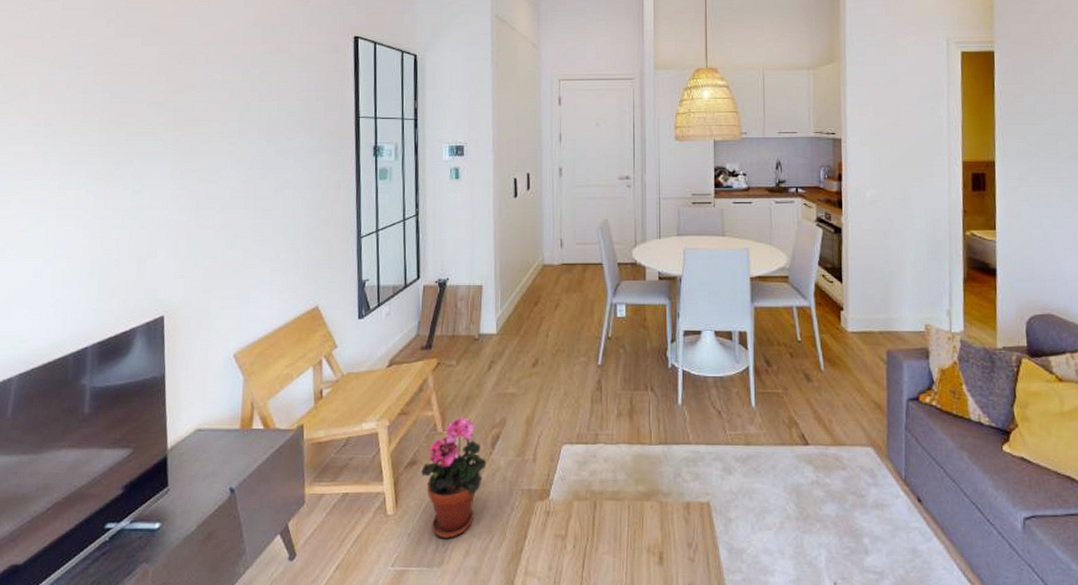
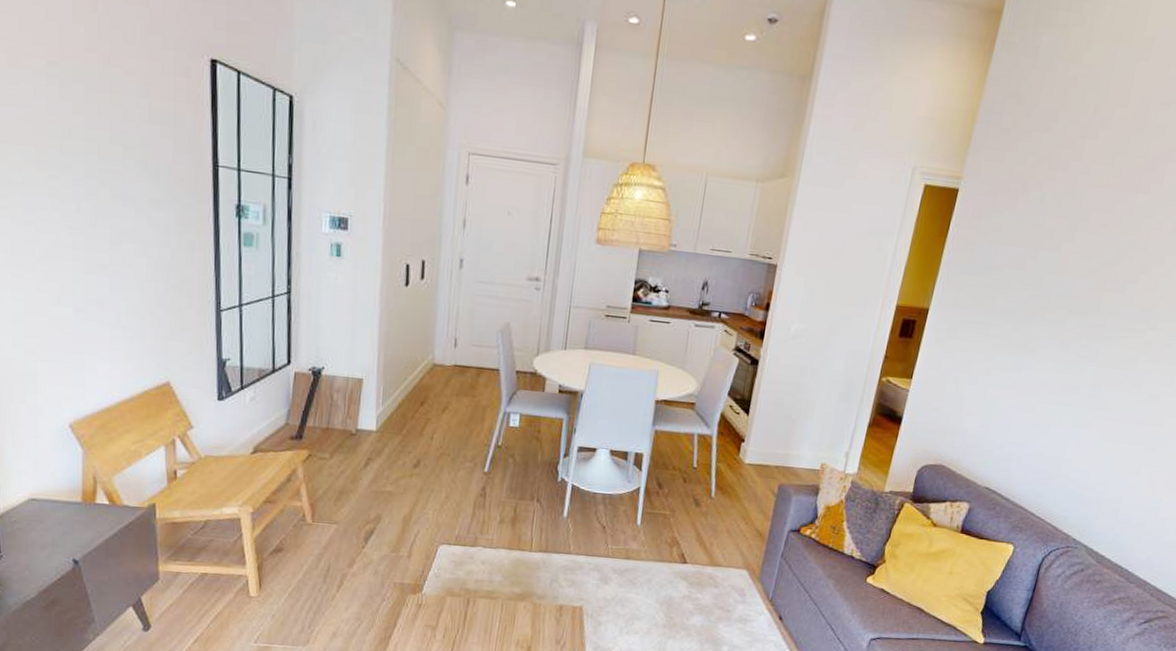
potted plant: present [421,417,487,538] -> none [288,510,358,622]

